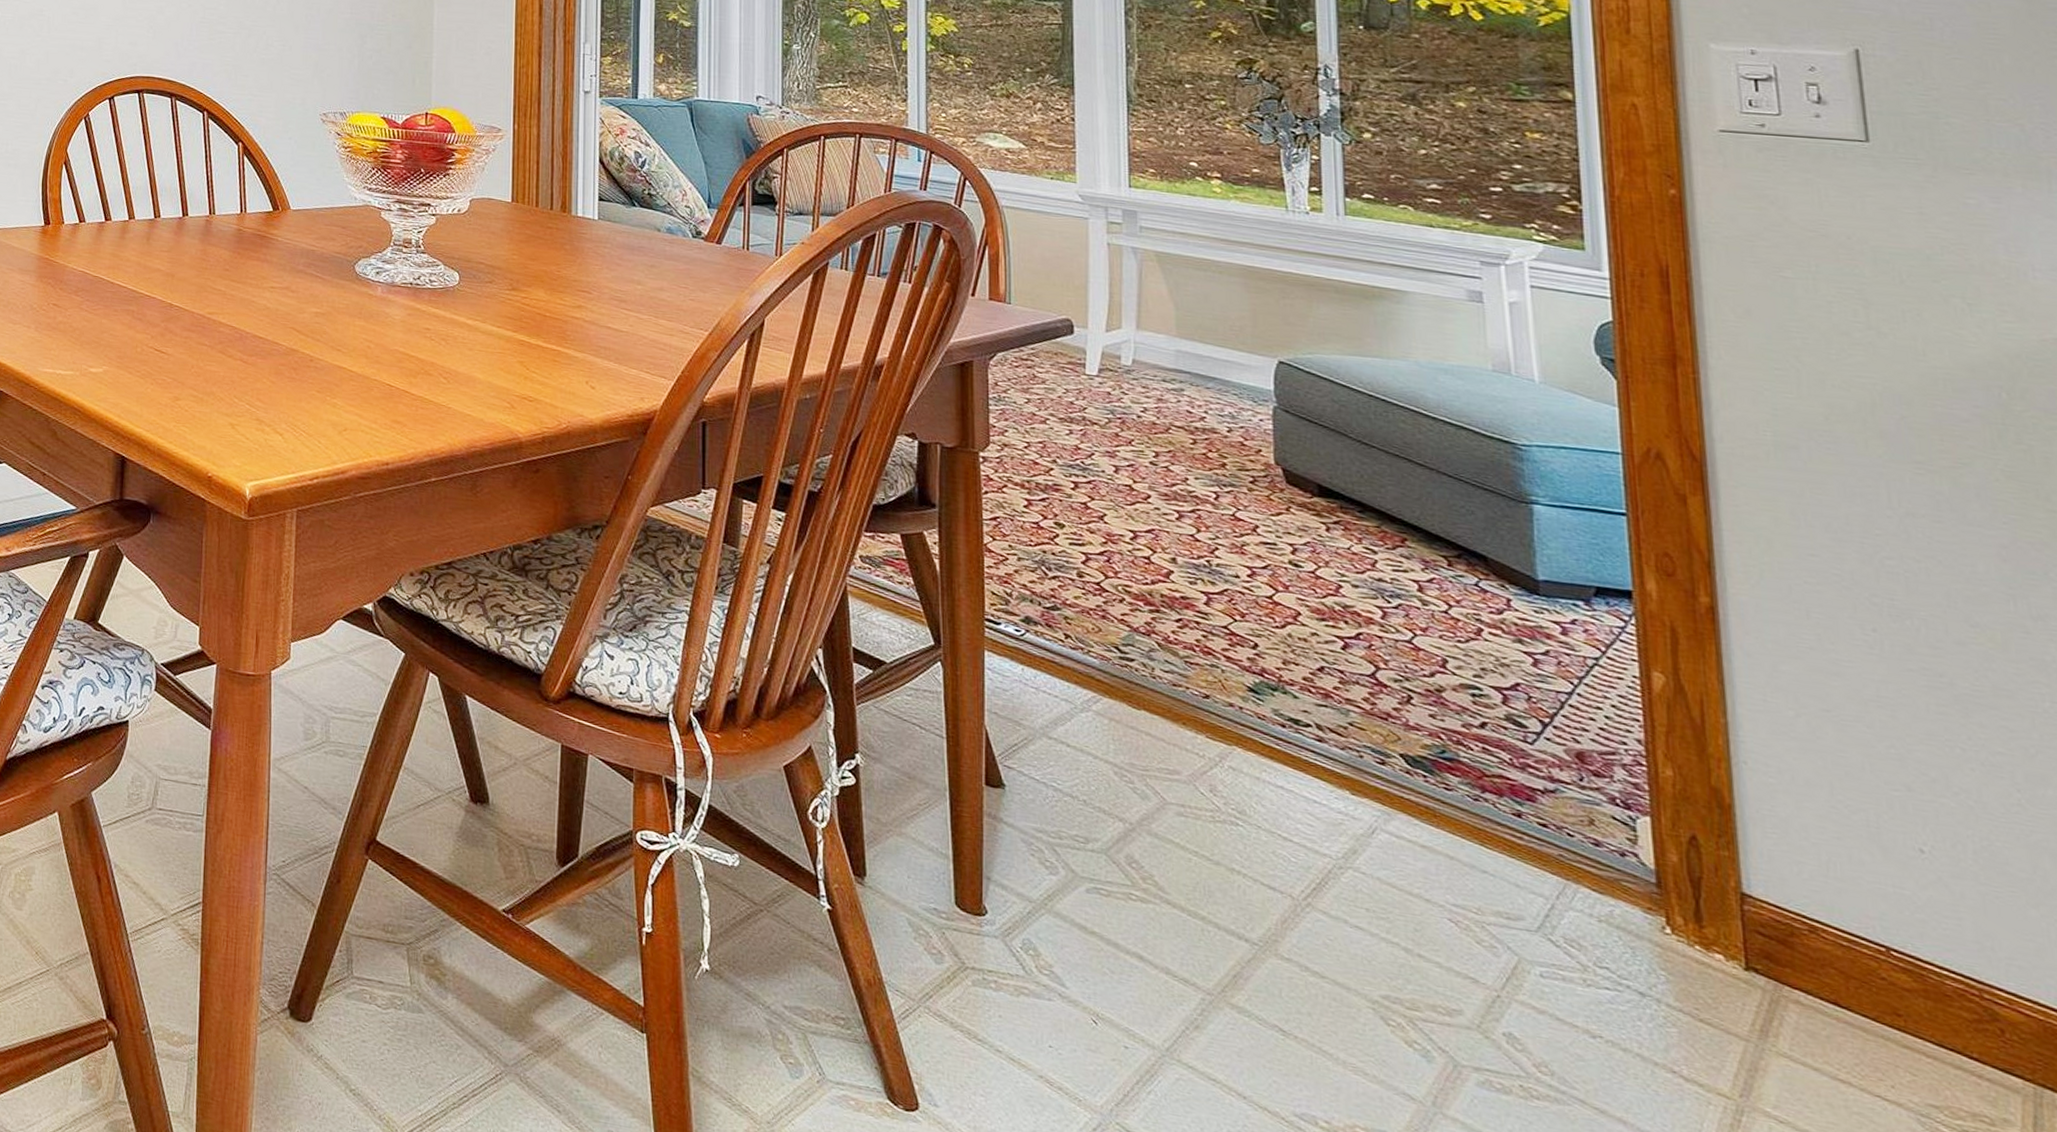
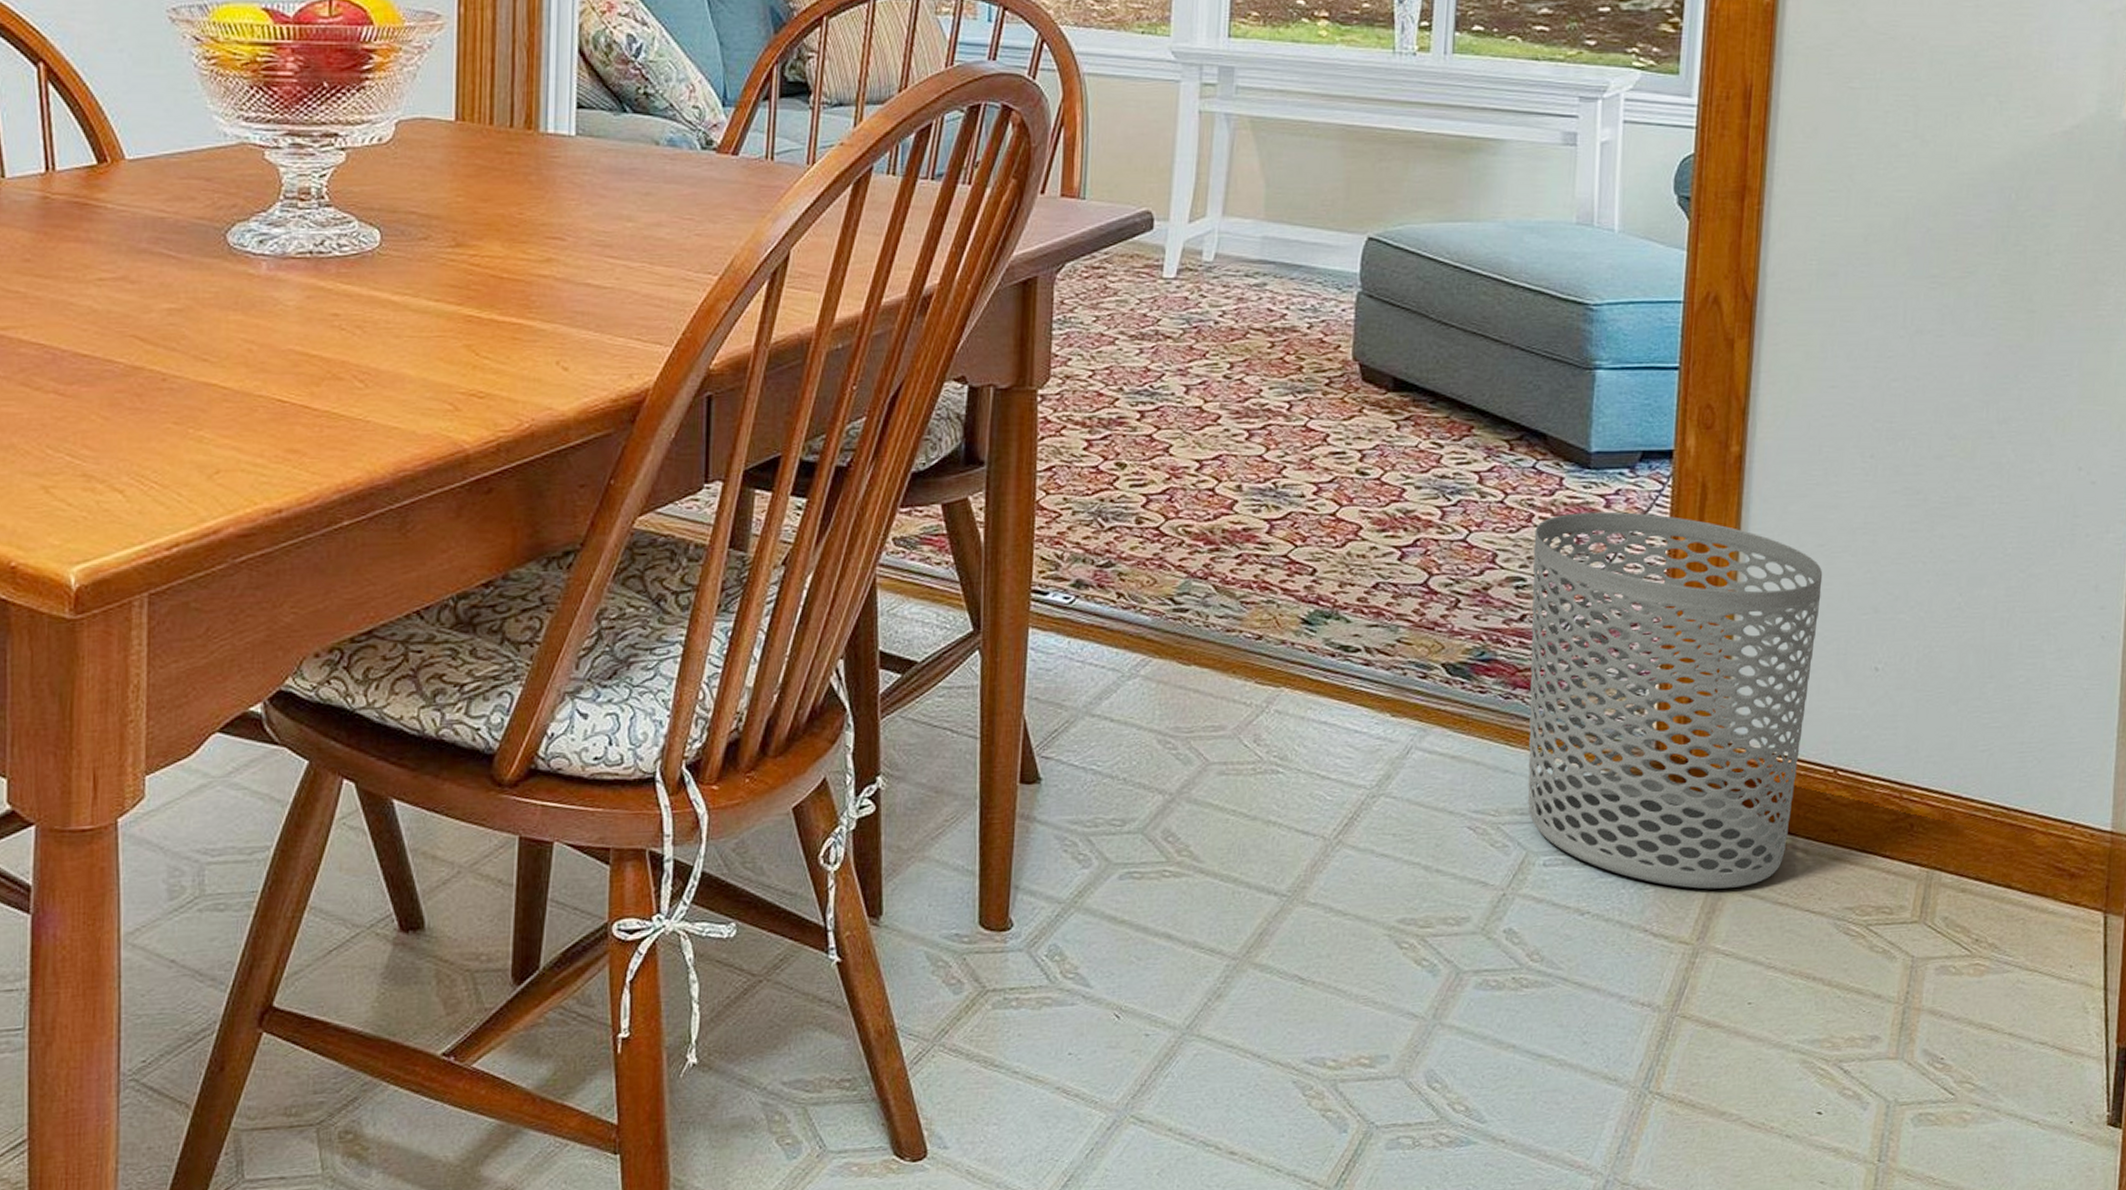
waste bin: none [1486,634,1838,1052] -> present [1528,511,1823,889]

